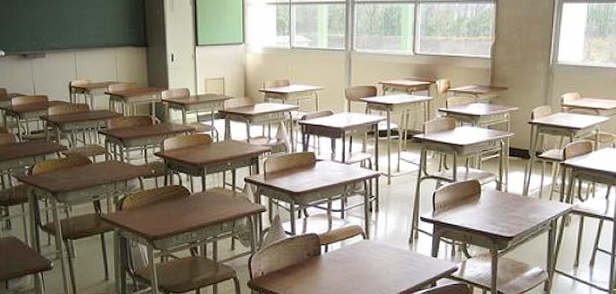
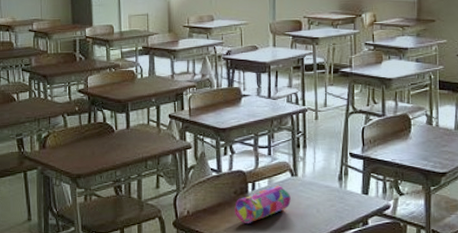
pencil case: none [308,247,362,284] -> present [235,185,291,223]

